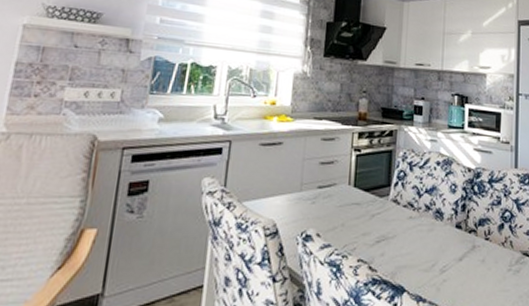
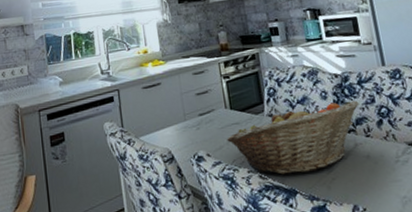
fruit basket: none [342,195,485,270] -> present [227,100,359,175]

